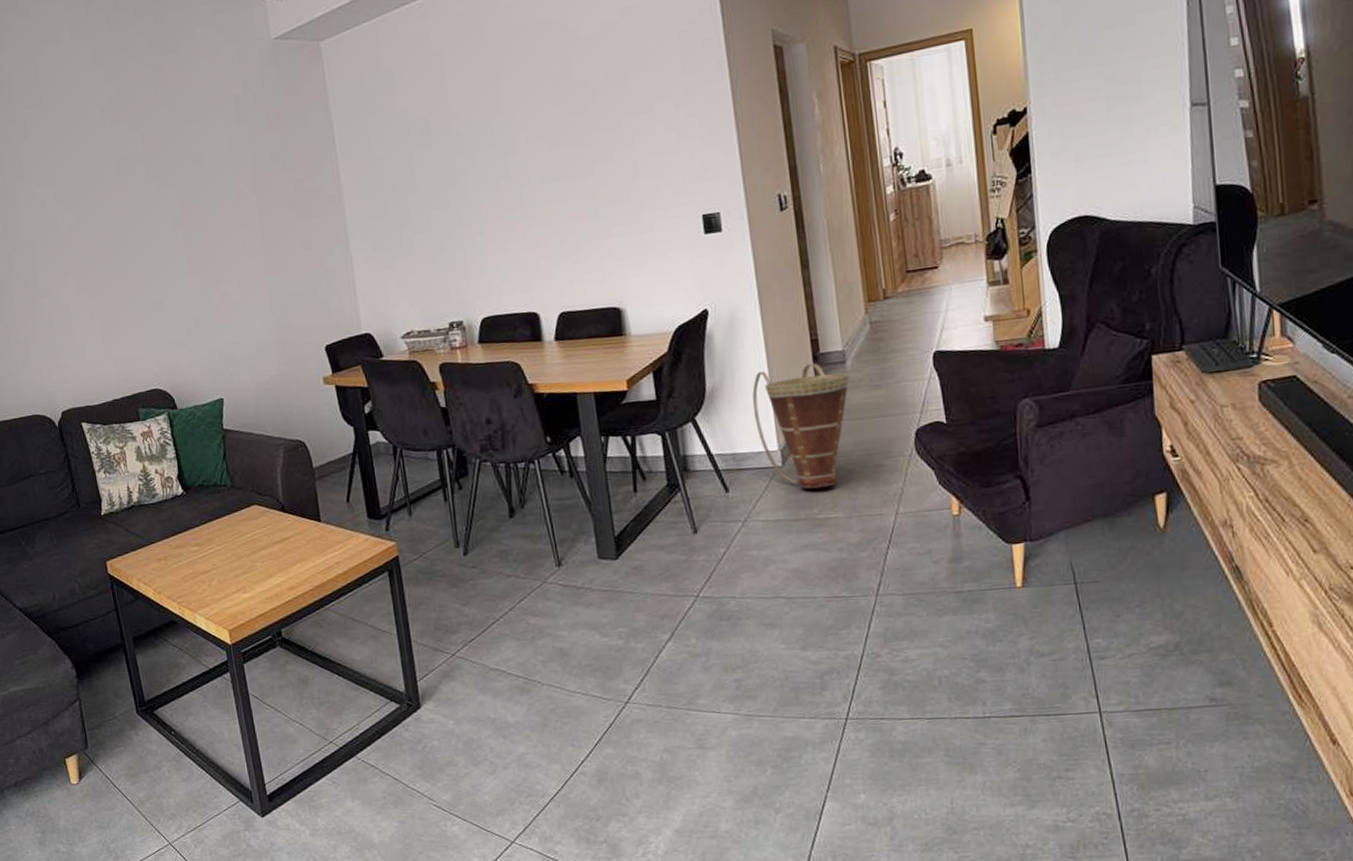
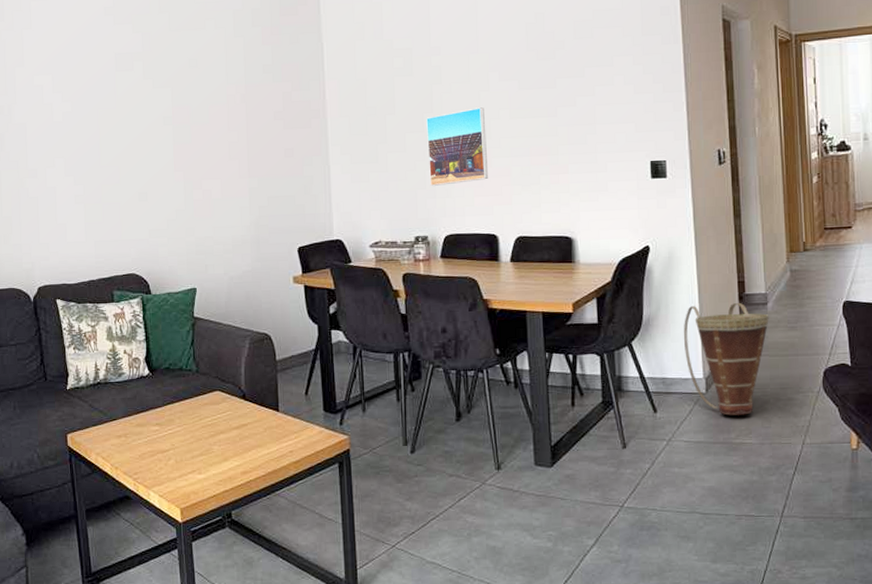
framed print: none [449,174,524,266] -> present [425,107,489,186]

